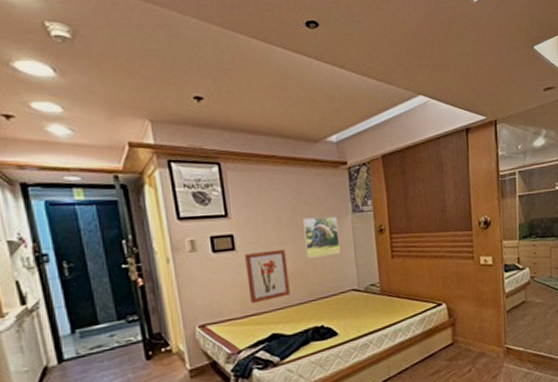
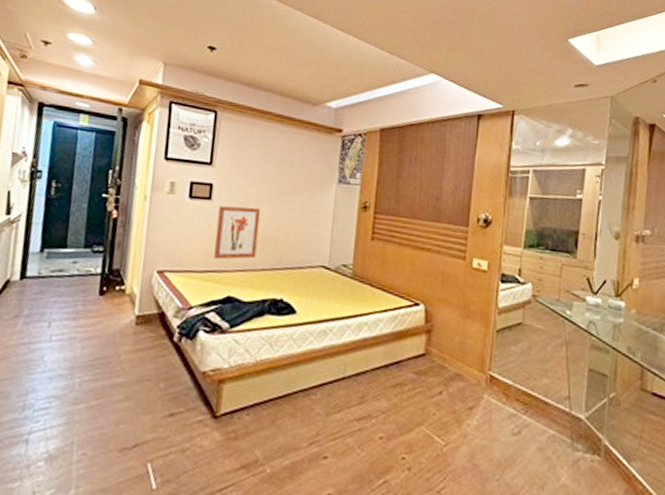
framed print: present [301,216,341,258] -> none [281,180,321,224]

